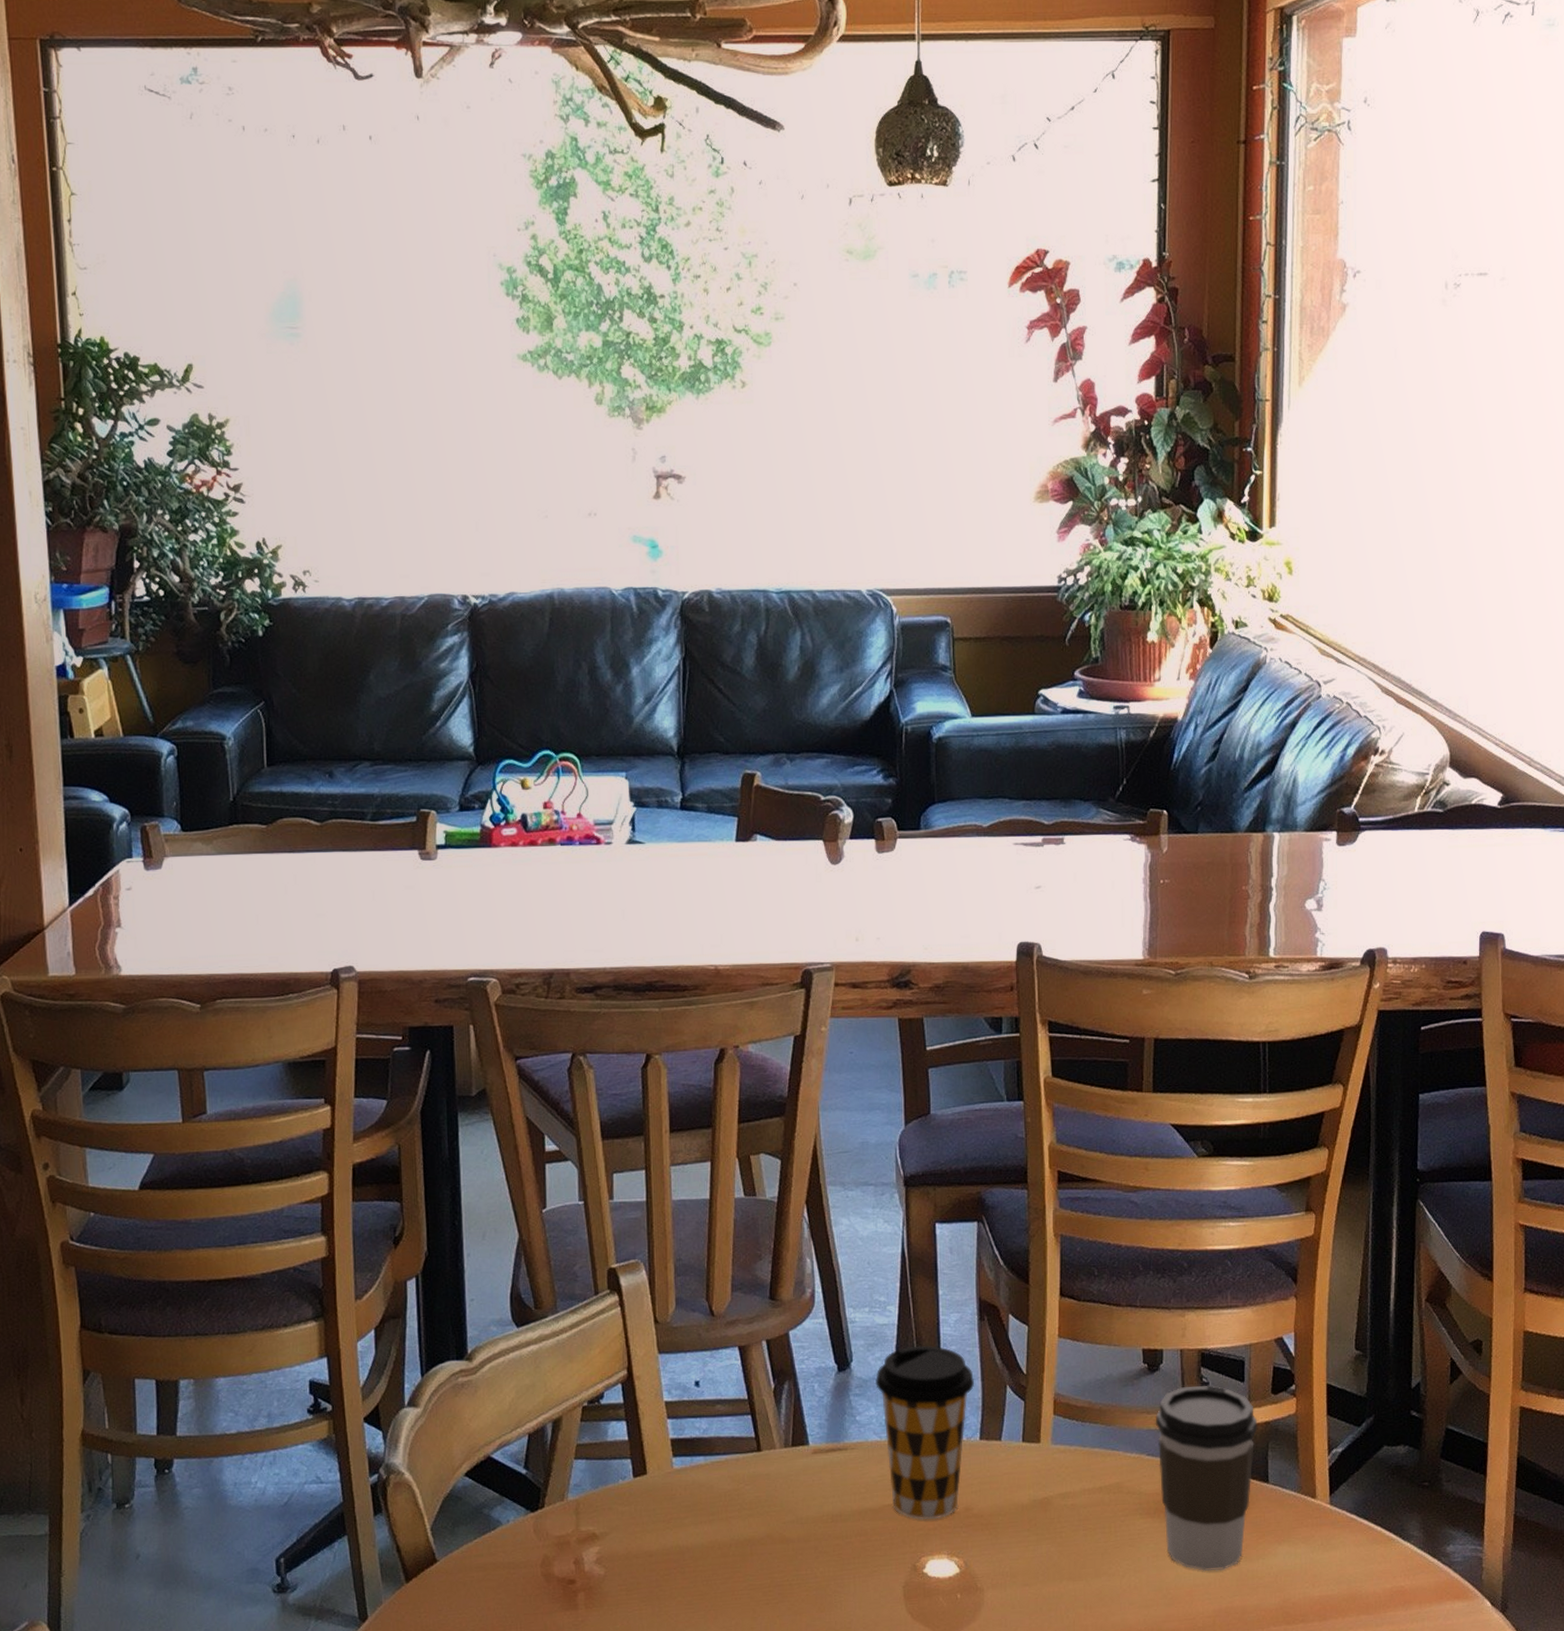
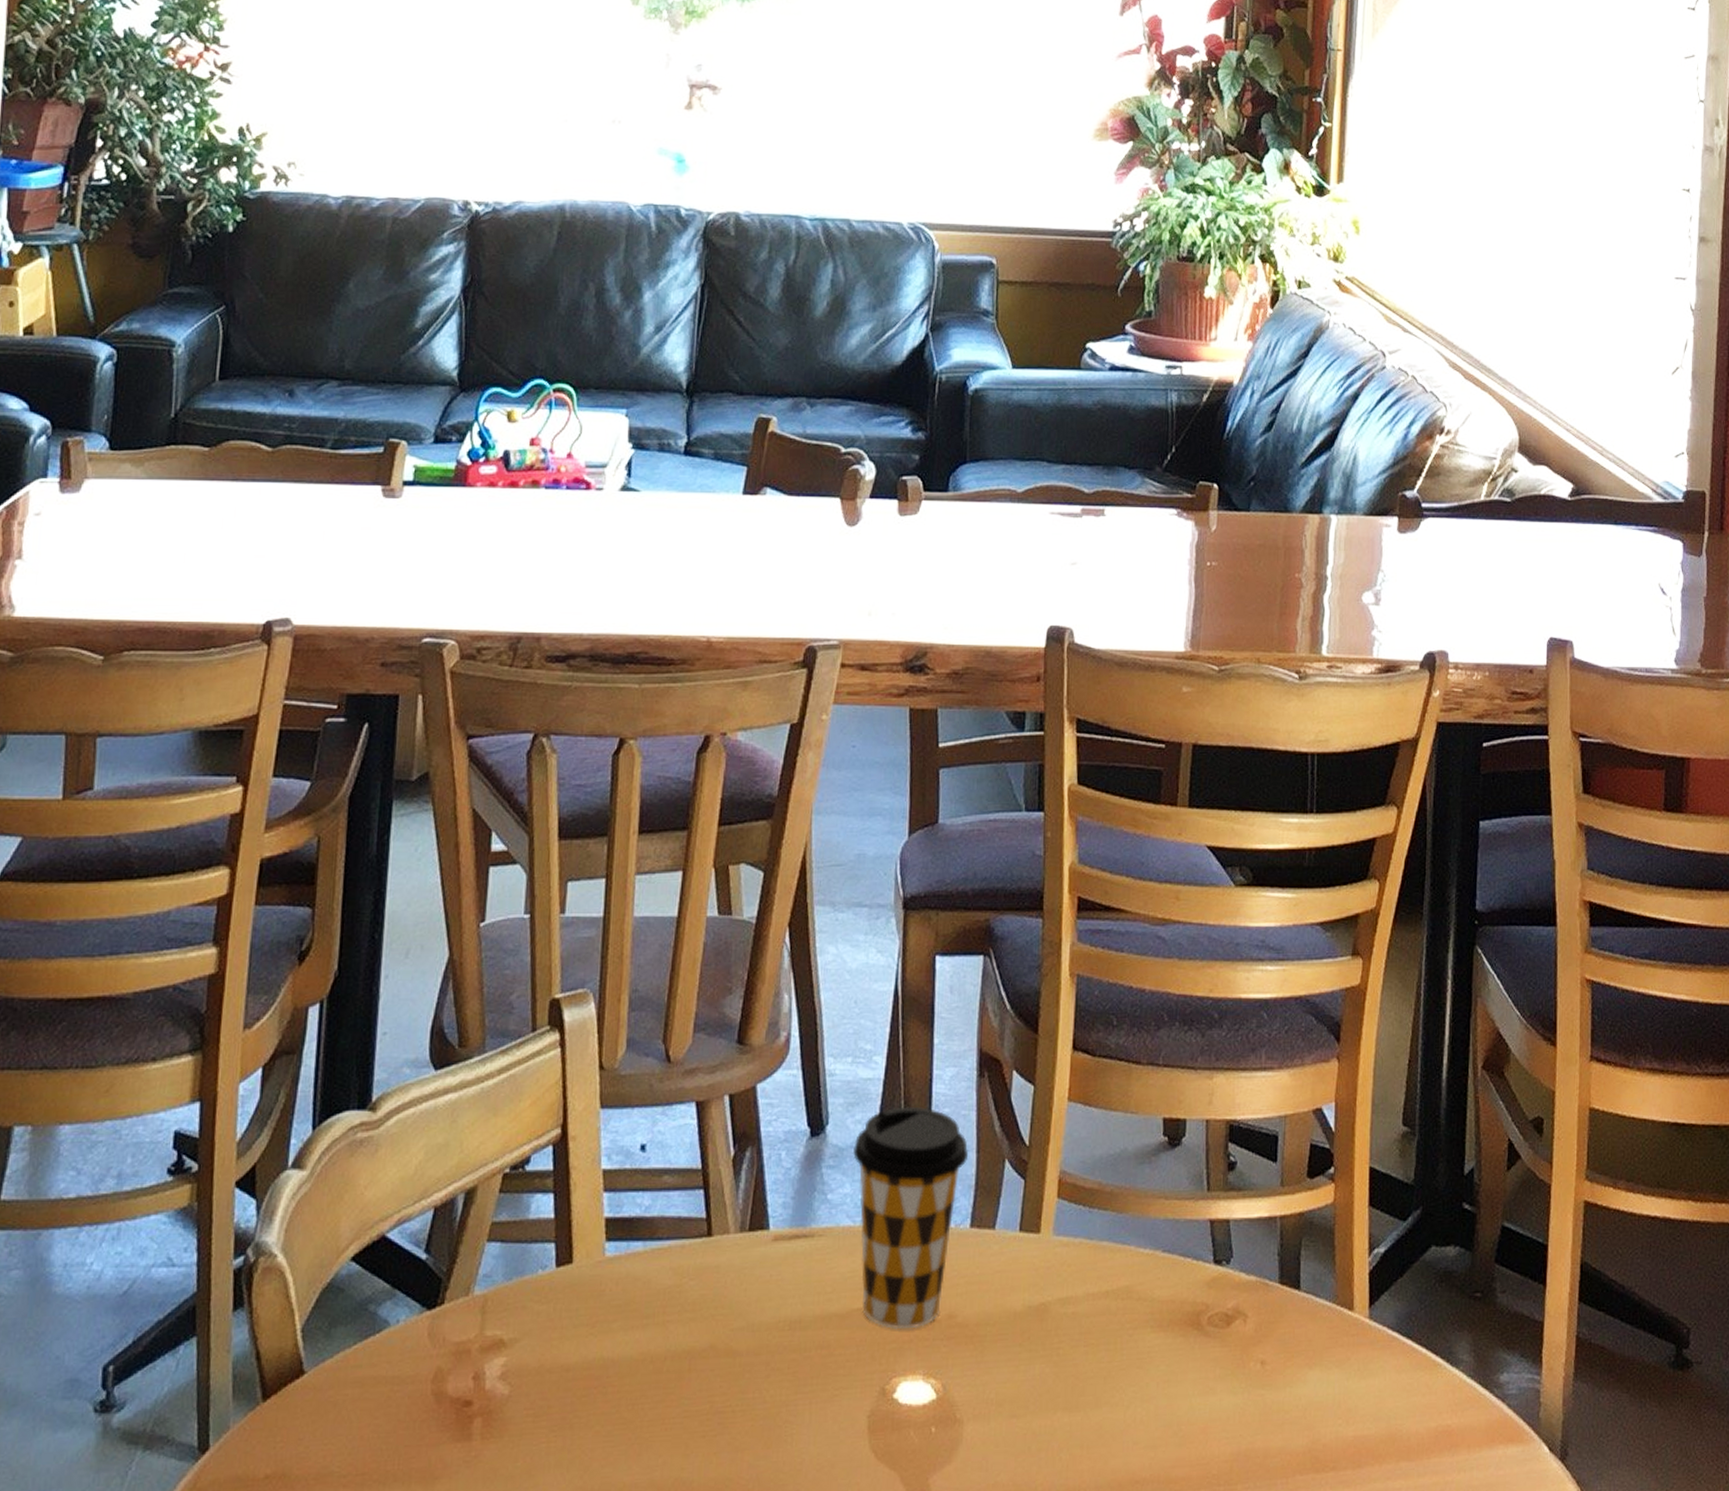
coffee cup: present [1155,1385,1258,1572] -> none [1173,1164,1291,1403]

